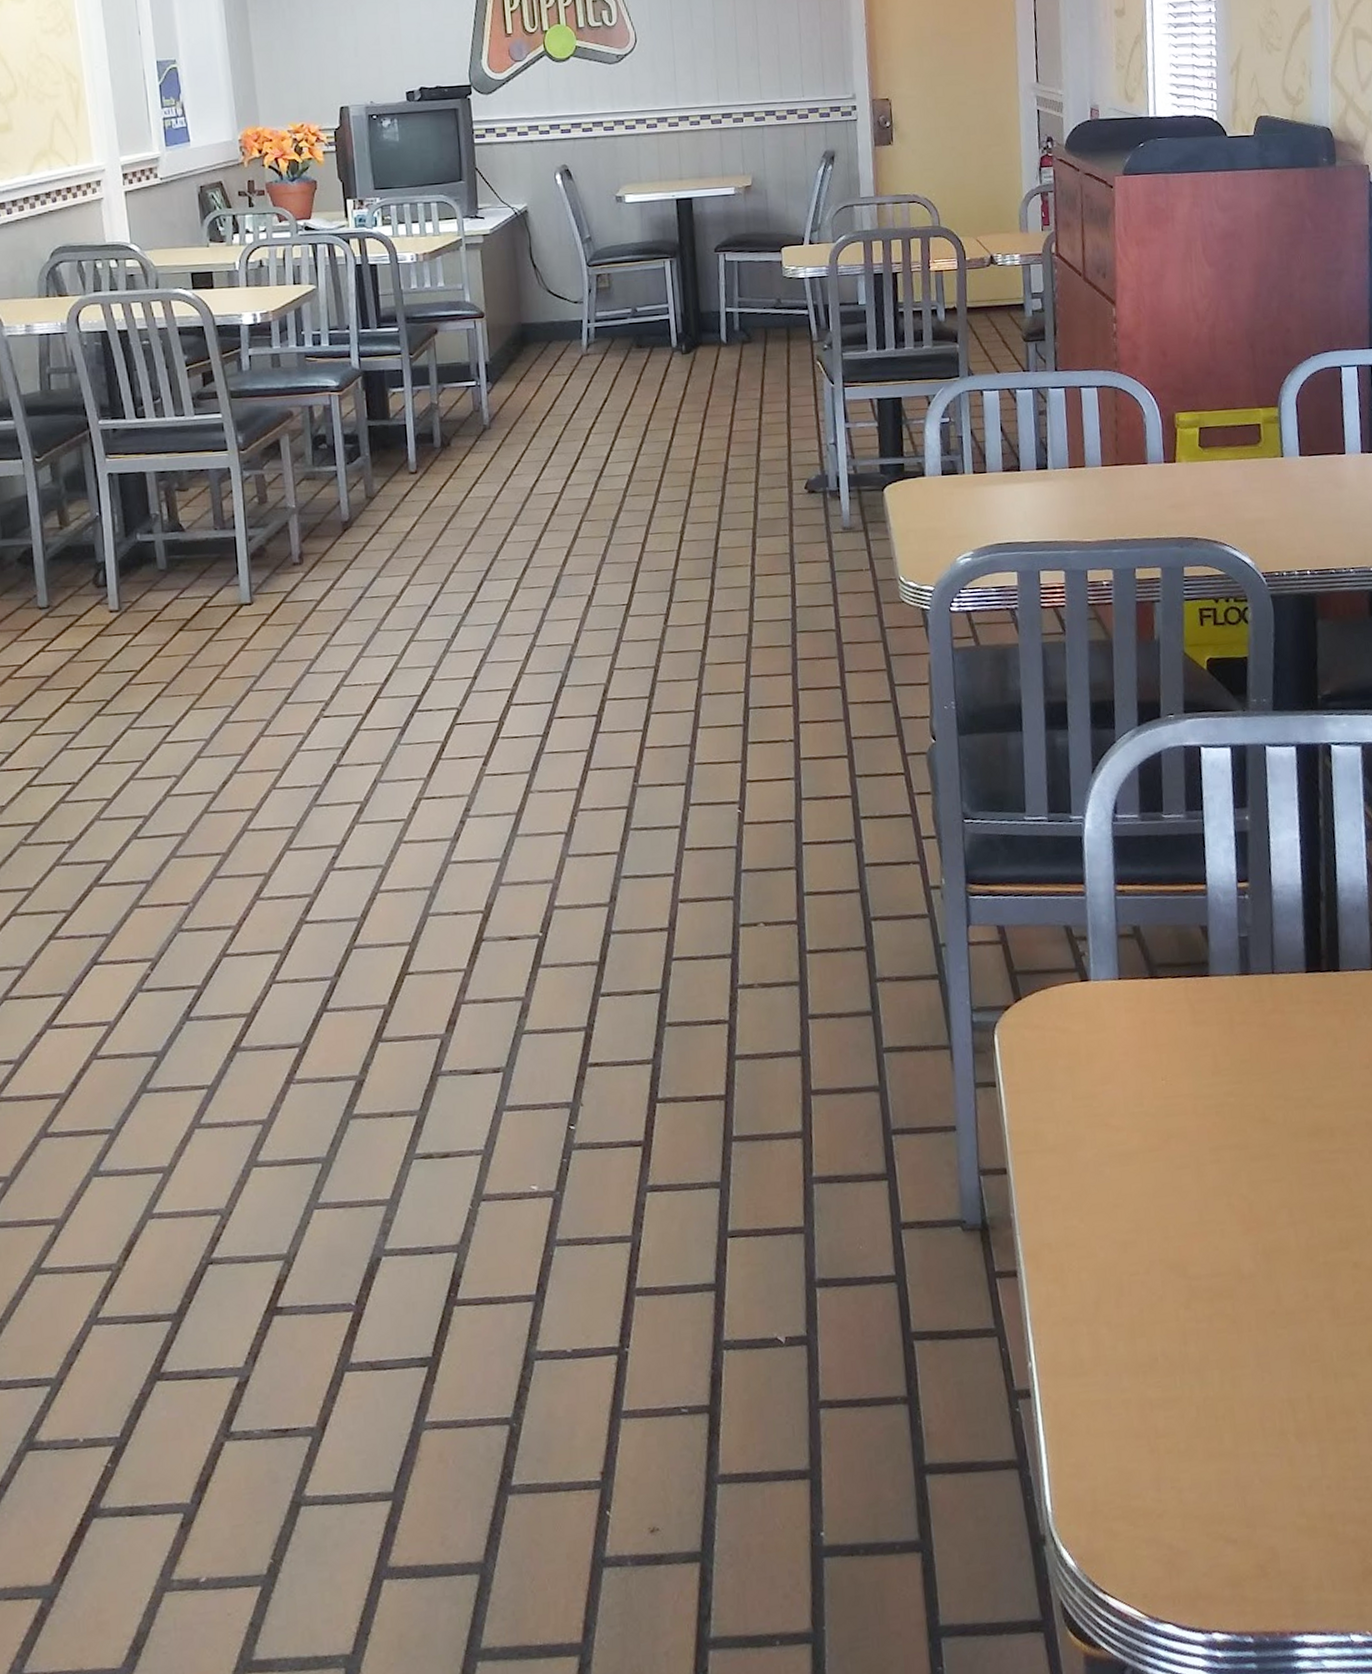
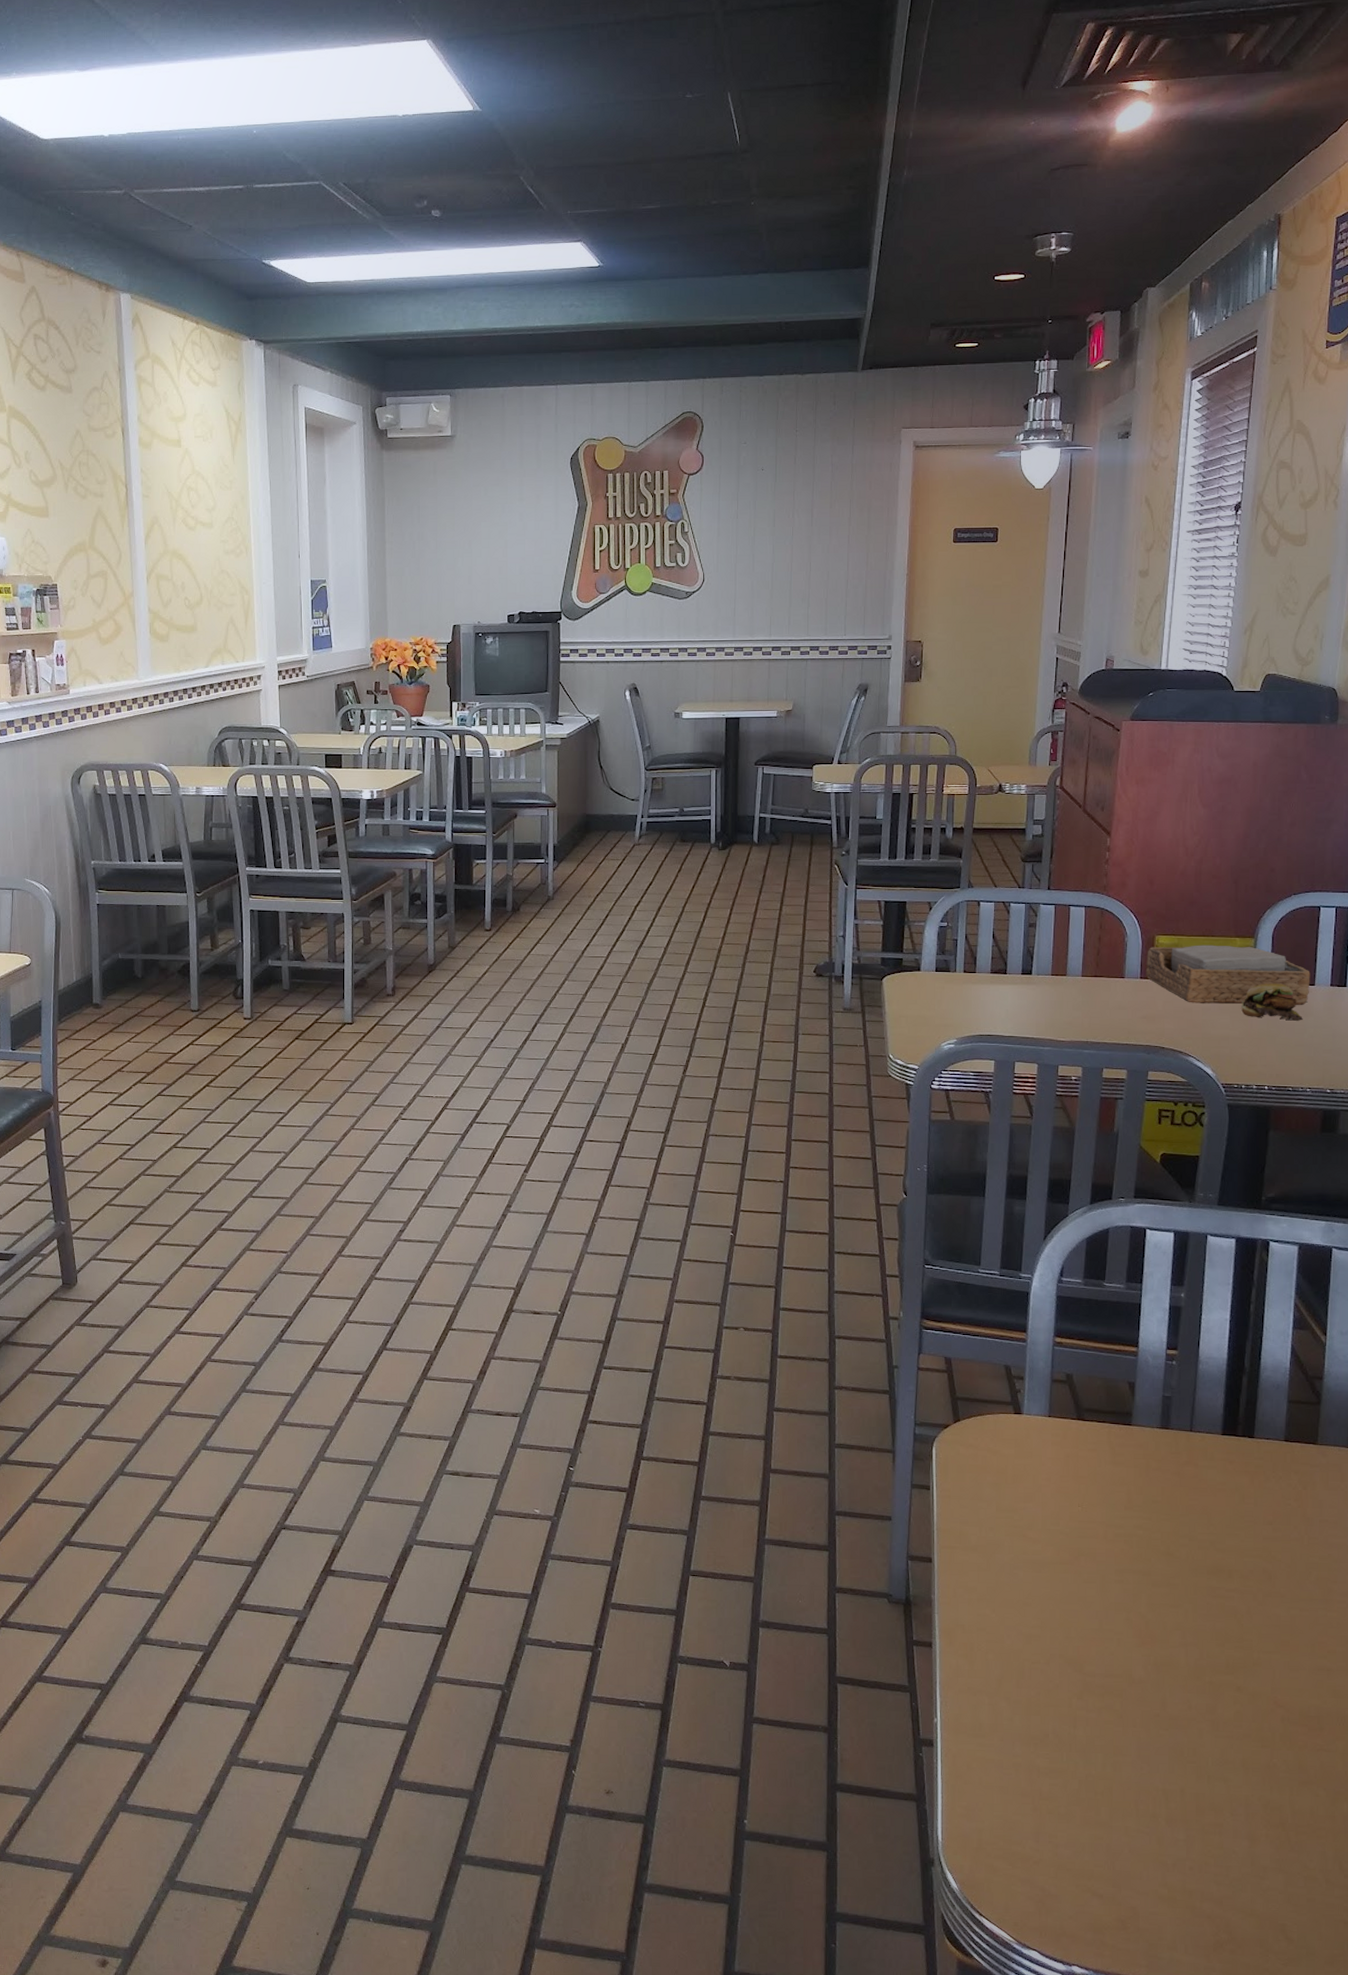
napkin holder: none [1168,417,1341,486] -> present [1145,945,1310,1006]
burger: none [1272,454,1338,496] -> present [1241,983,1303,1021]

